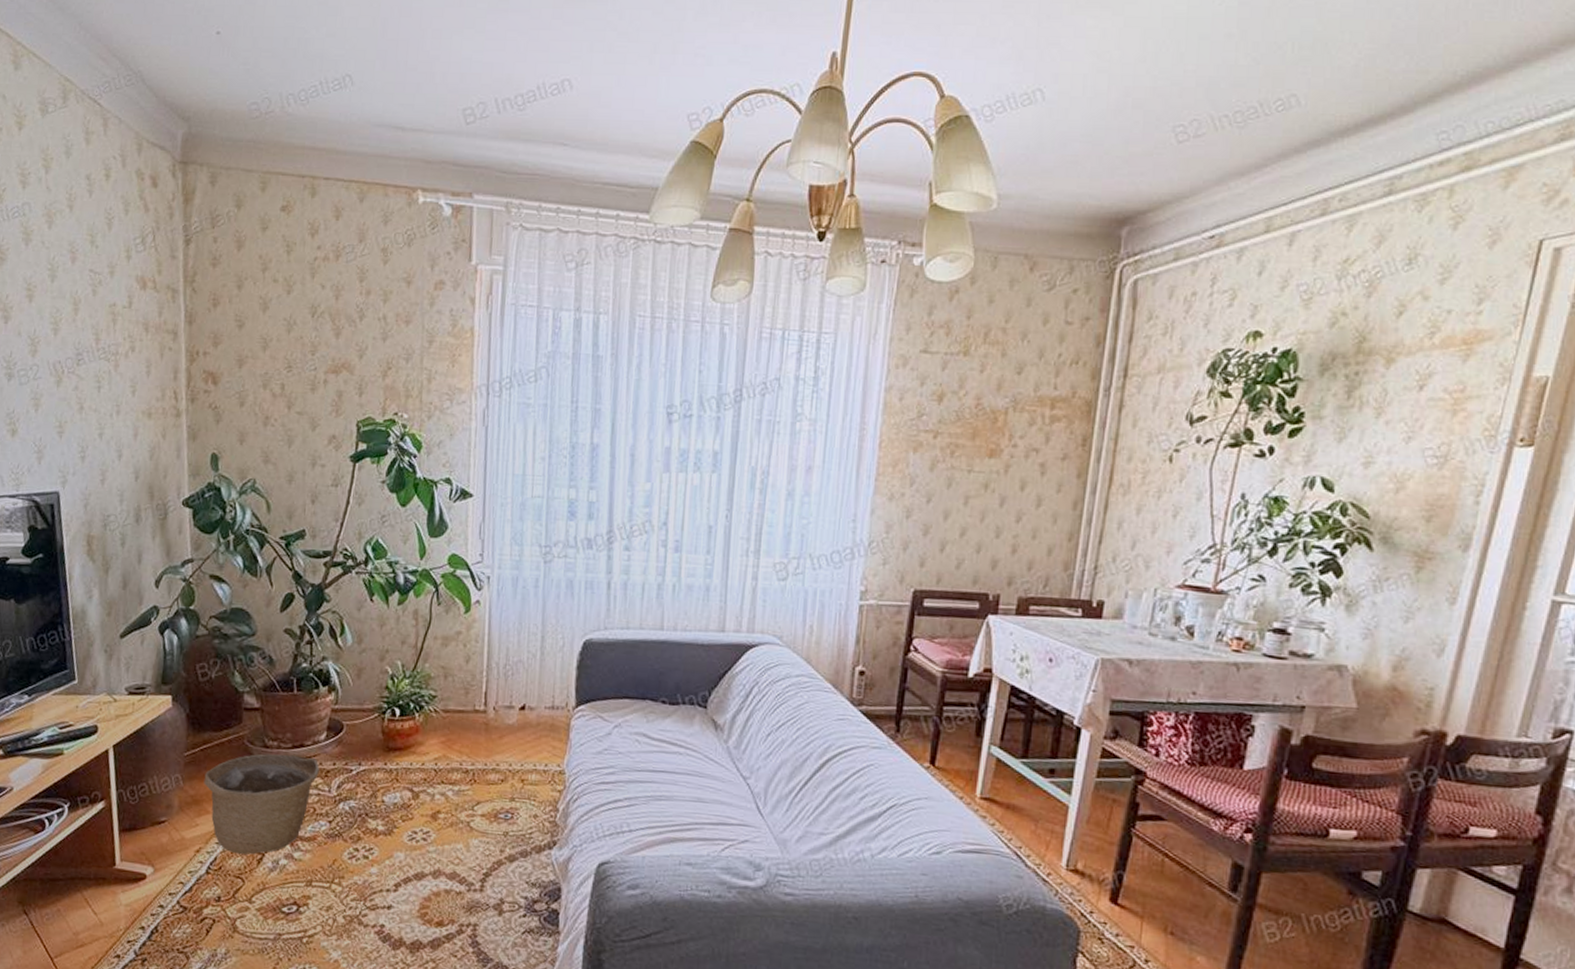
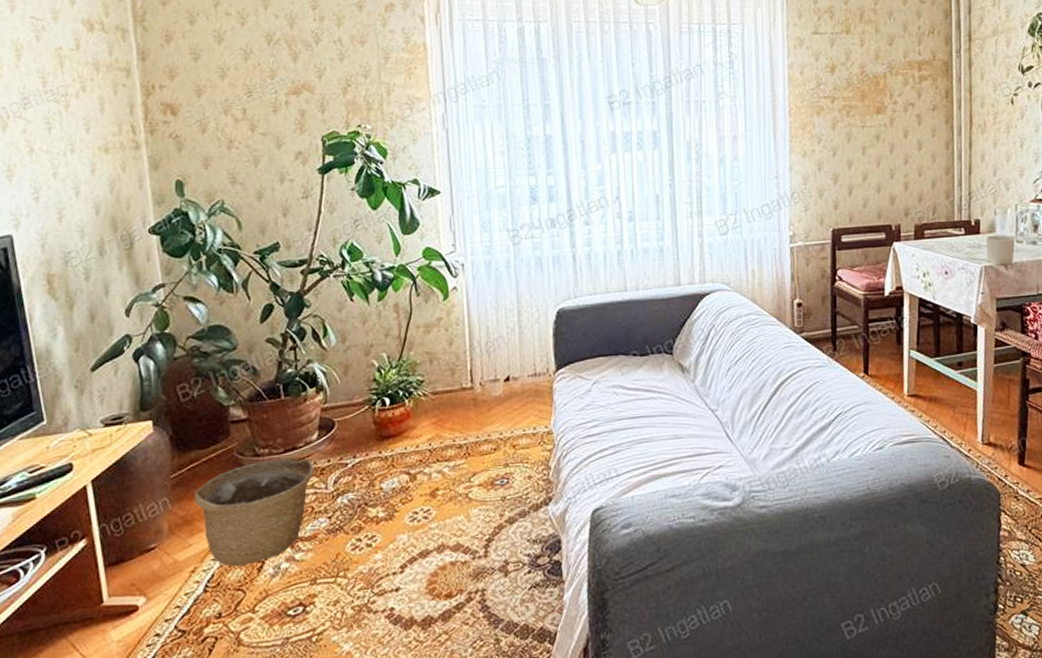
mug: none [1106,622,1148,662] -> present [986,235,1015,266]

